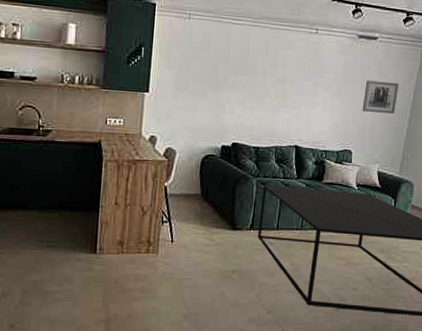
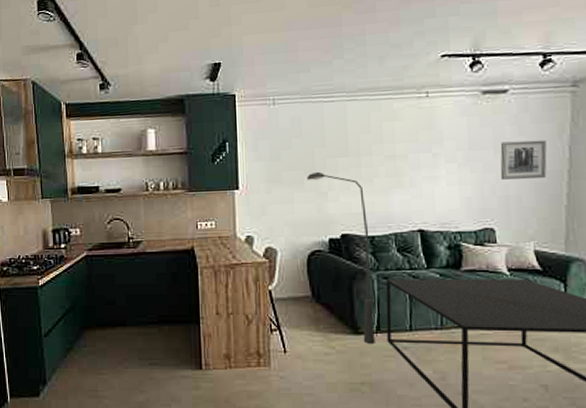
floor lamp: none [210,85,256,239] -> present [307,171,375,344]

